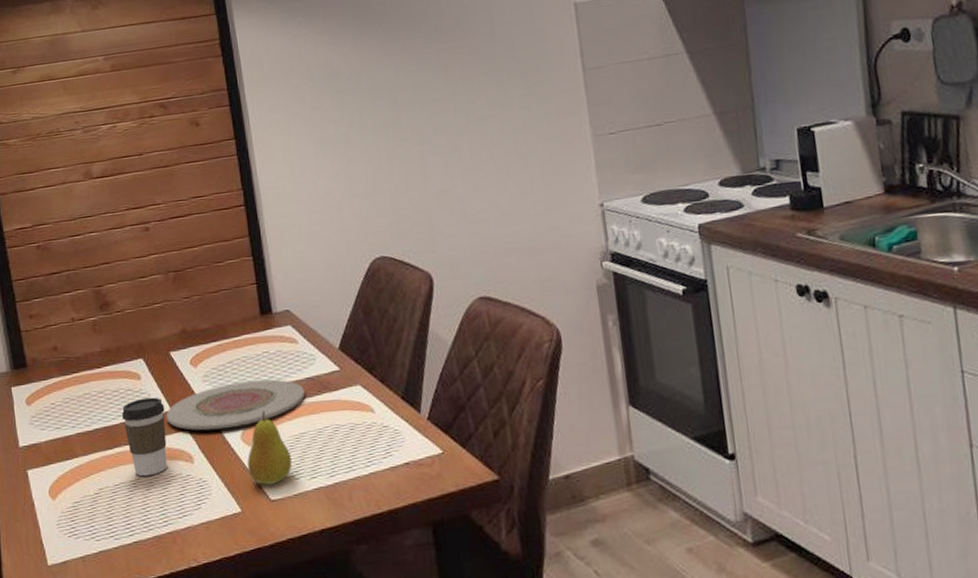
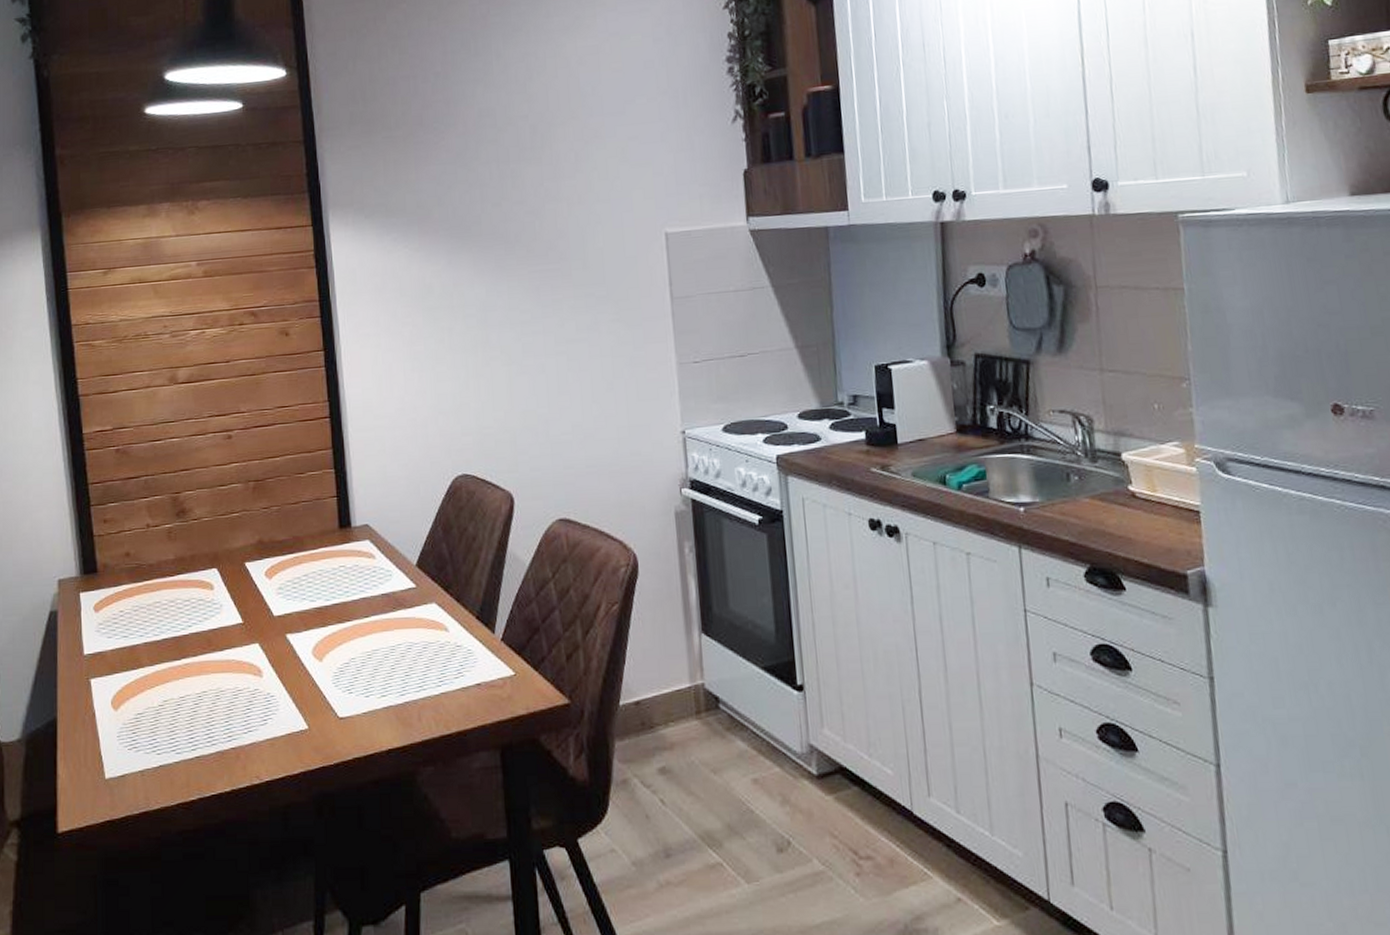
coffee cup: present [121,397,168,477] -> none [191,608,236,690]
plate: present [166,379,305,431] -> none [238,594,380,644]
fruit: present [247,410,293,485] -> none [316,625,363,702]

